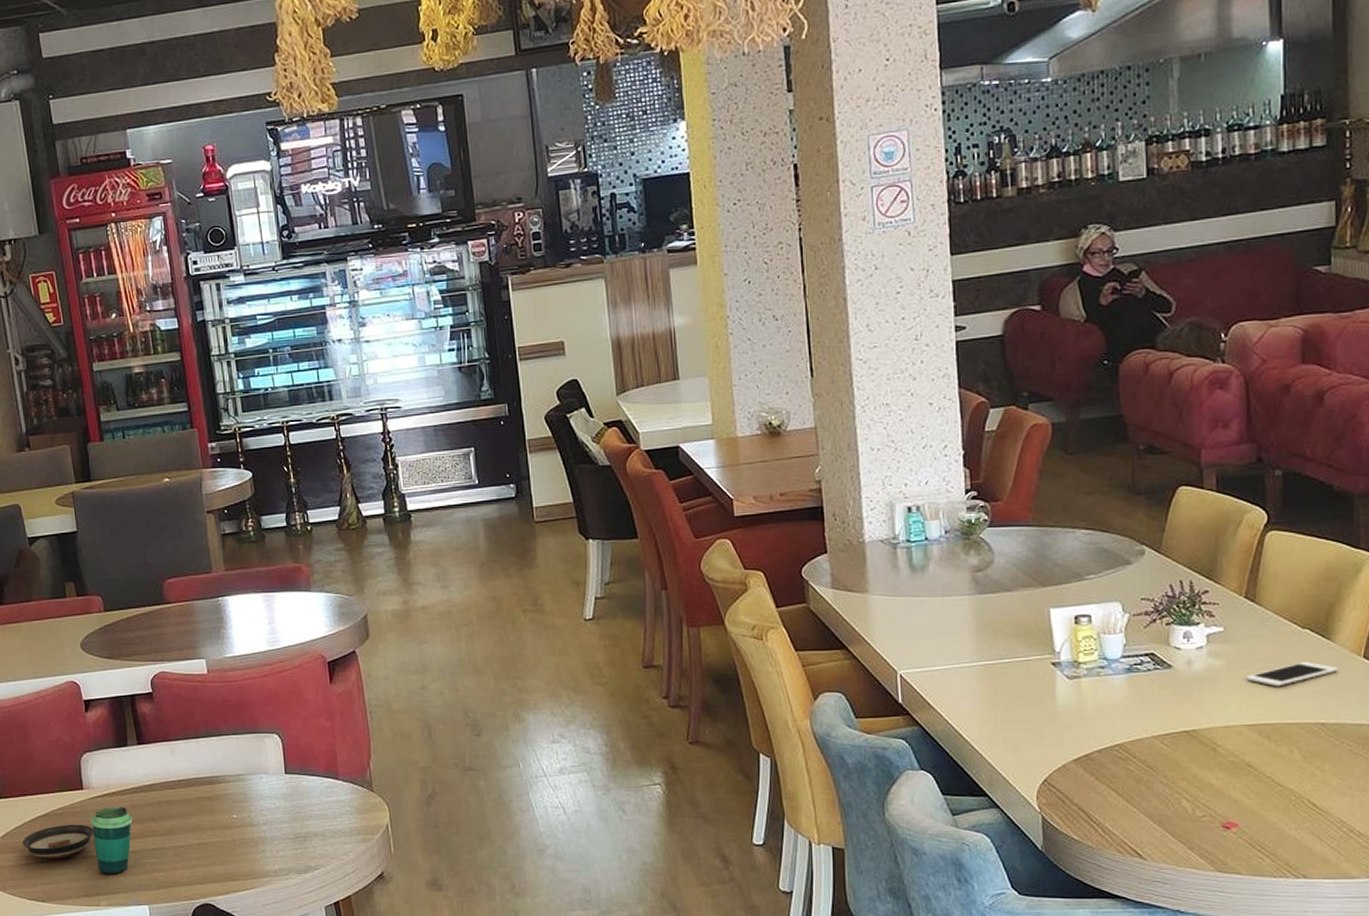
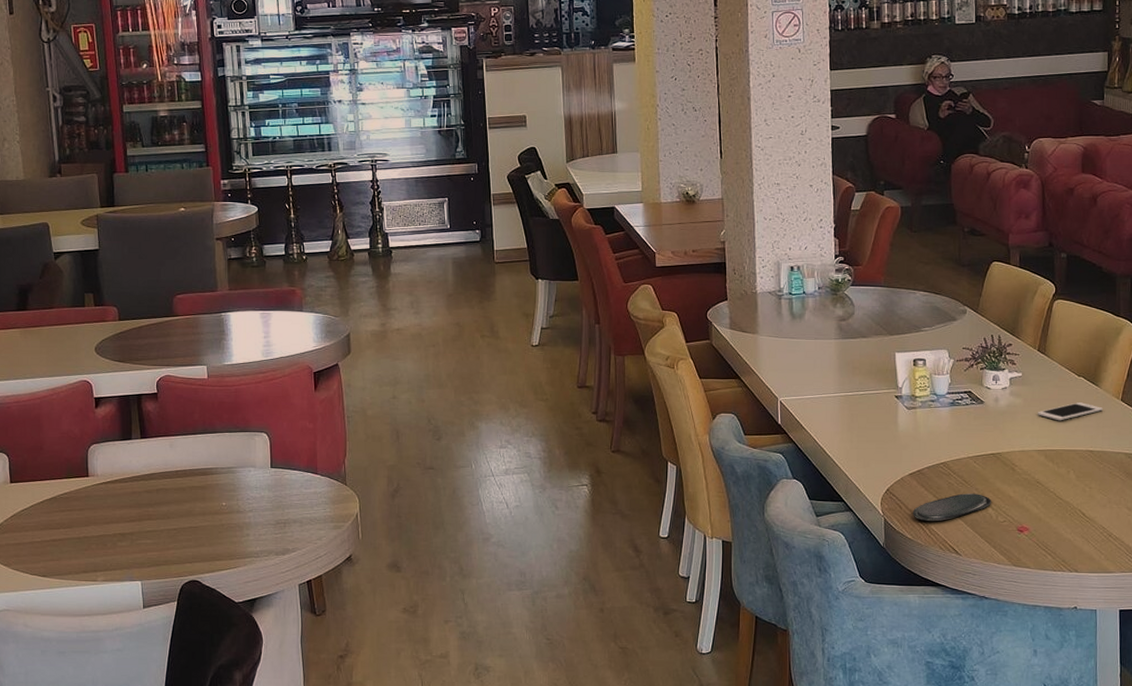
saucer: present [22,824,94,858] -> none [28,507,96,538]
cup: present [91,806,133,874] -> none [94,492,132,553]
oval tray: none [1080,782,1185,817] -> present [913,493,991,521]

